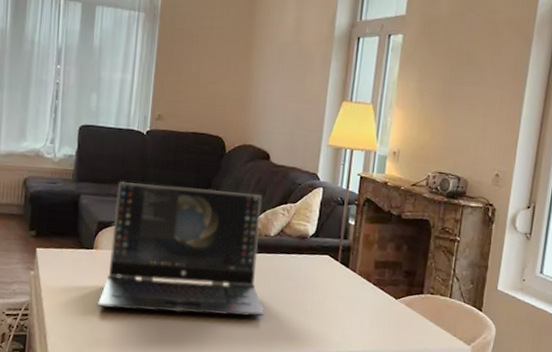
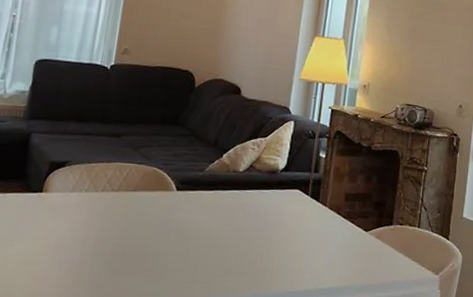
laptop computer: present [97,181,265,317] -> none [43,118,232,258]

